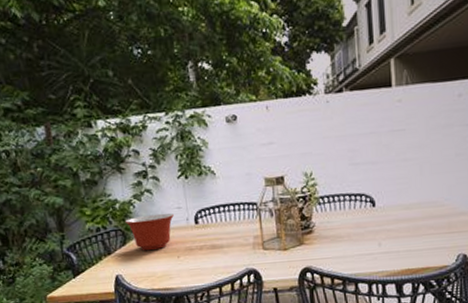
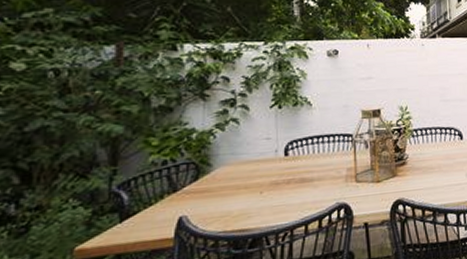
mixing bowl: present [126,213,174,251] -> none [202,144,261,186]

